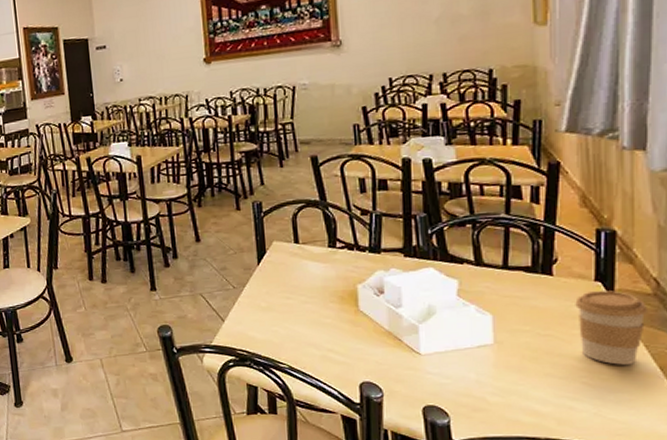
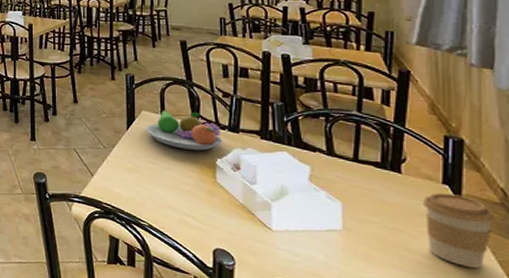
fruit bowl: none [278,235,363,279] -> present [146,110,222,151]

